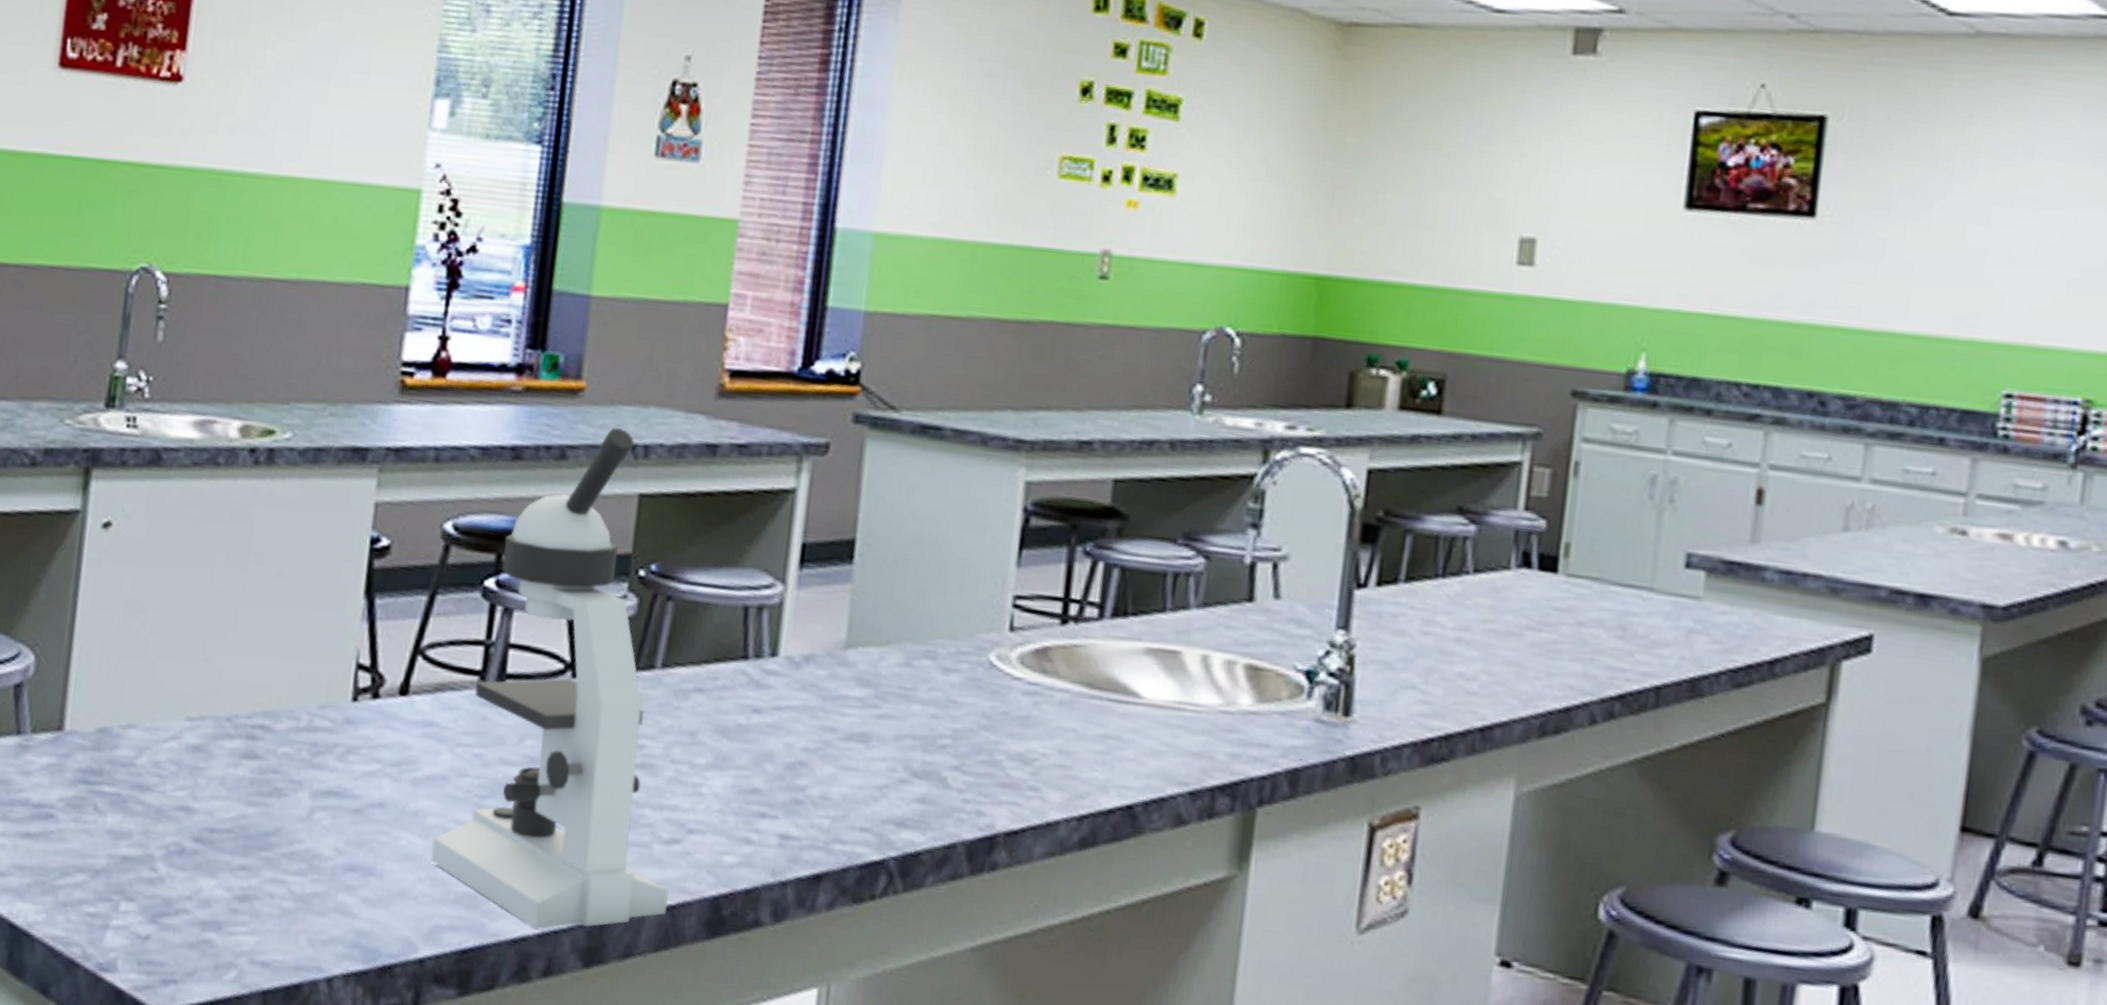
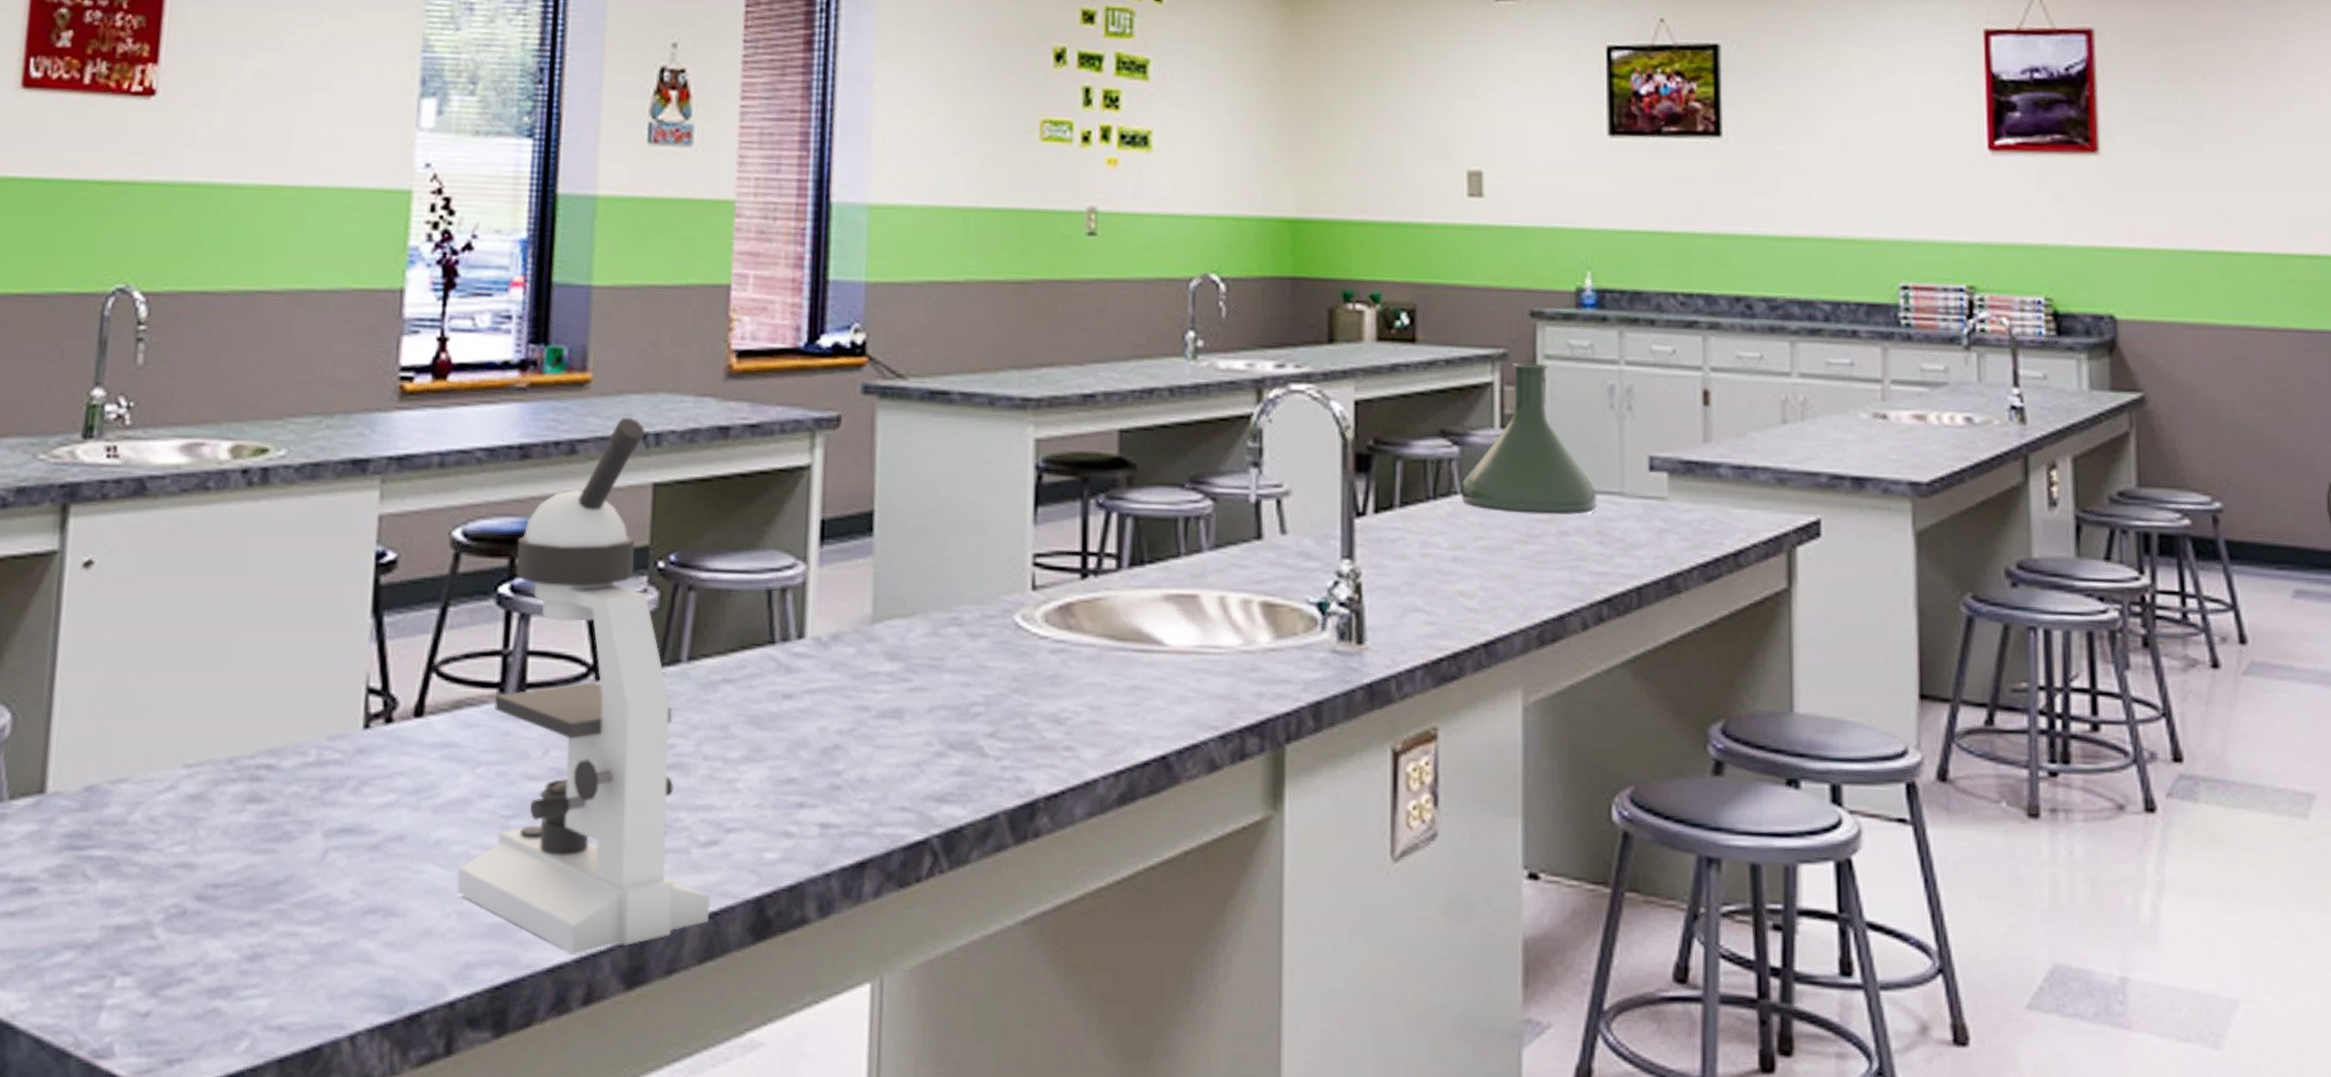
flask: none [1472,443,1623,607] -> present [1461,362,1597,515]

